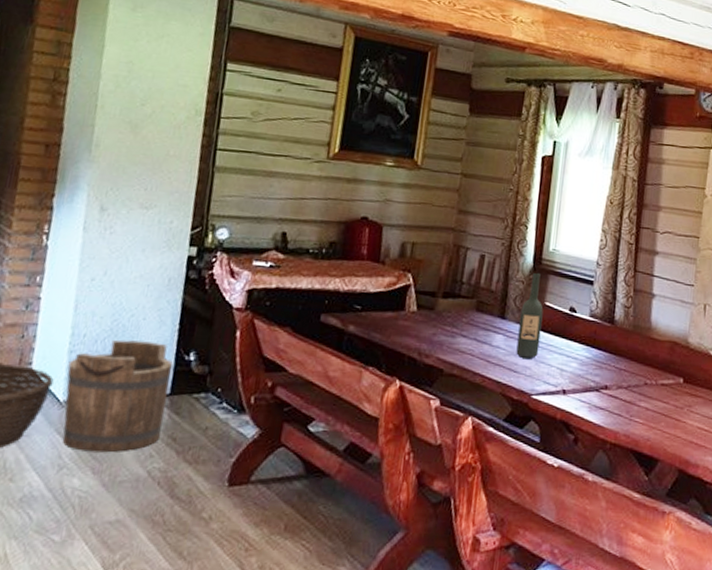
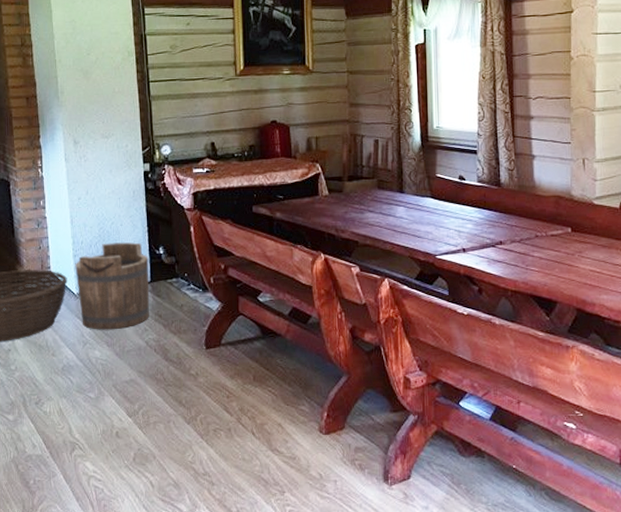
wine bottle: present [516,272,544,359] -> none [416,149,437,225]

